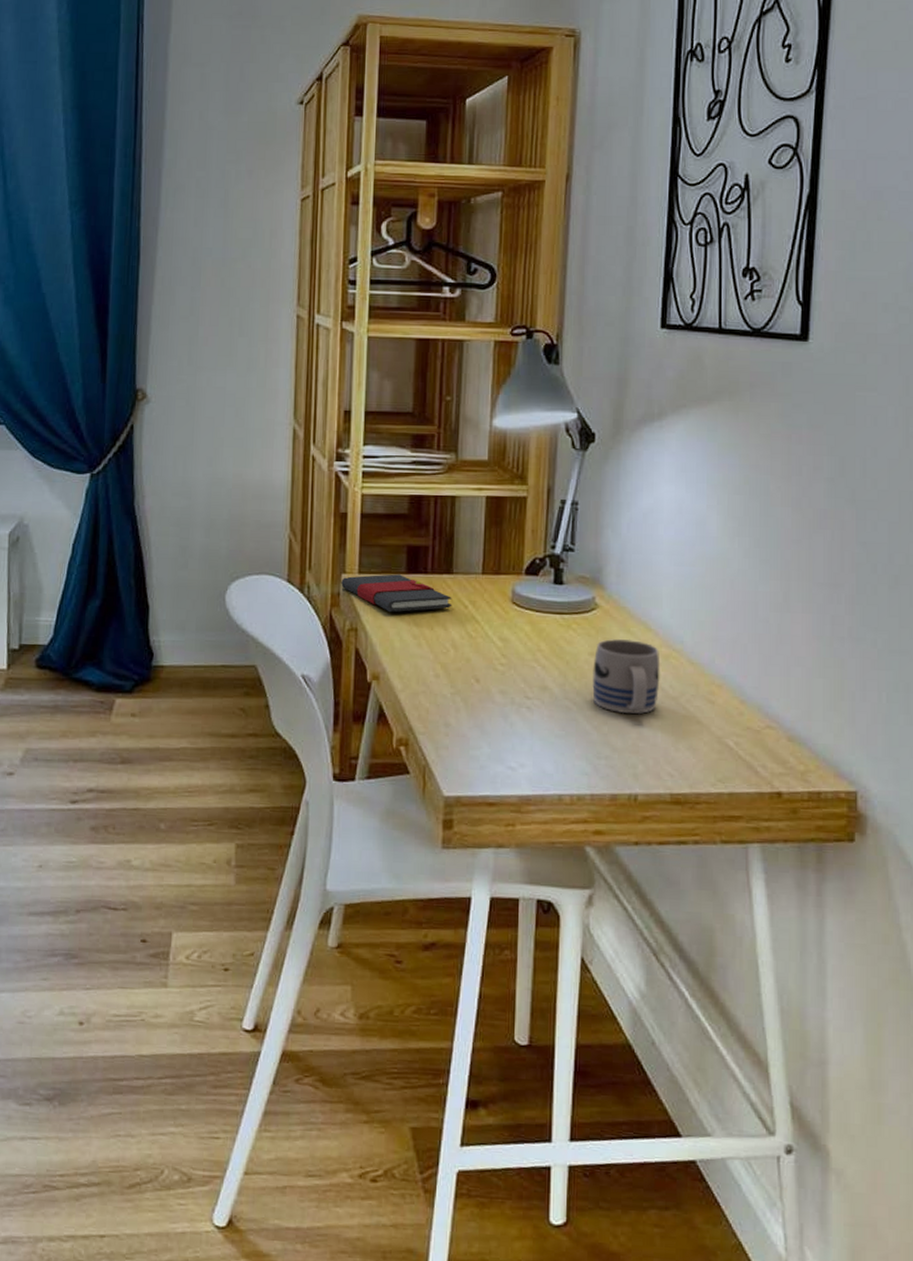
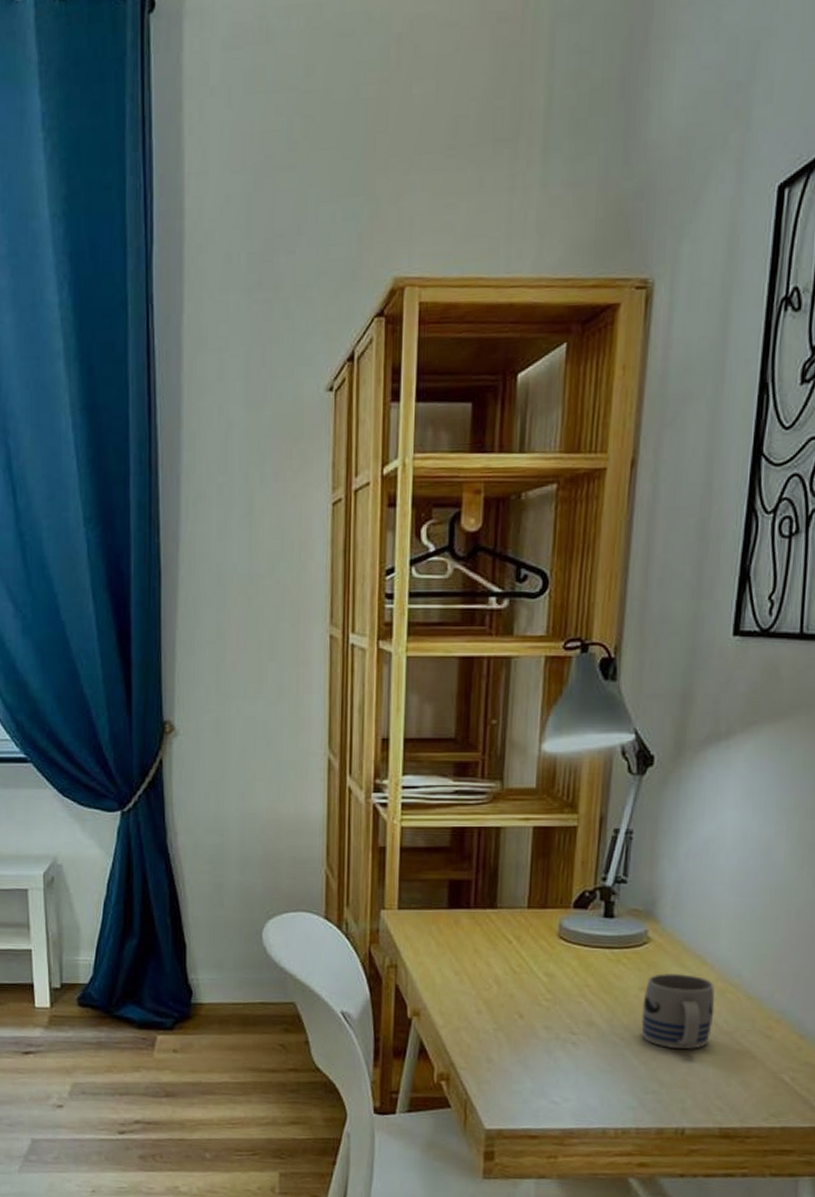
book: present [341,574,453,613] -> none [380,909,496,949]

